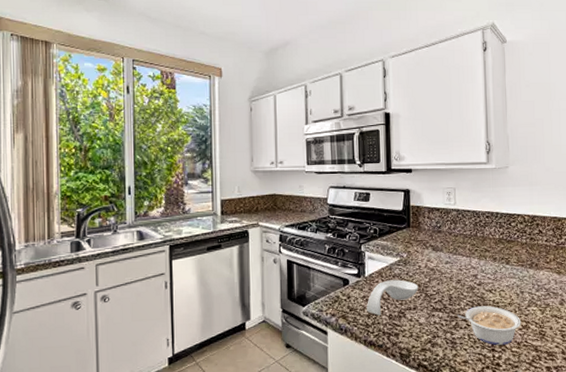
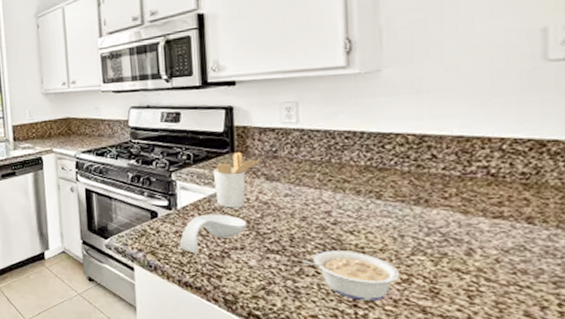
utensil holder: none [393,227,429,275] -> present [212,151,261,208]

